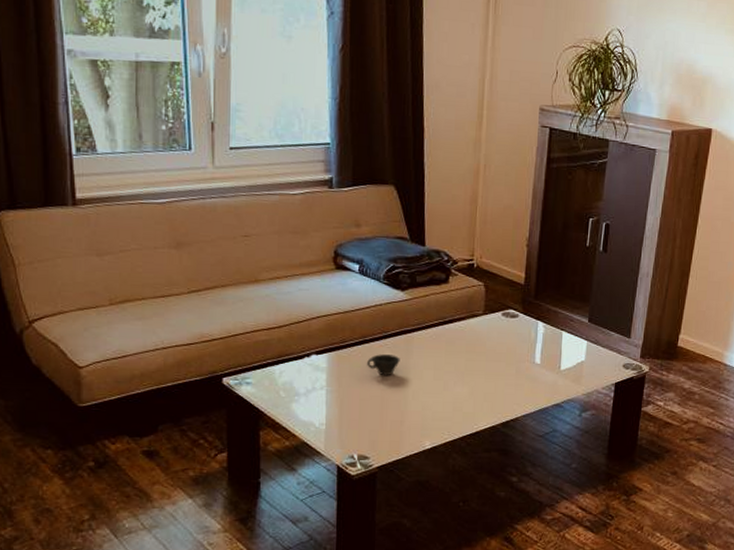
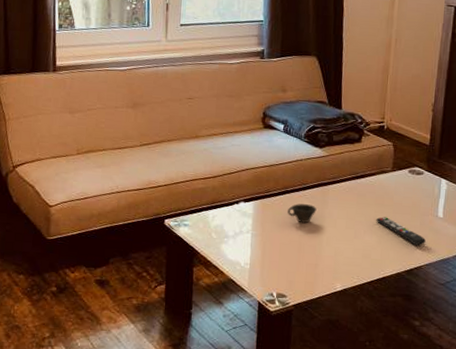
remote control: none [467,365,522,396] -> present [376,217,426,246]

